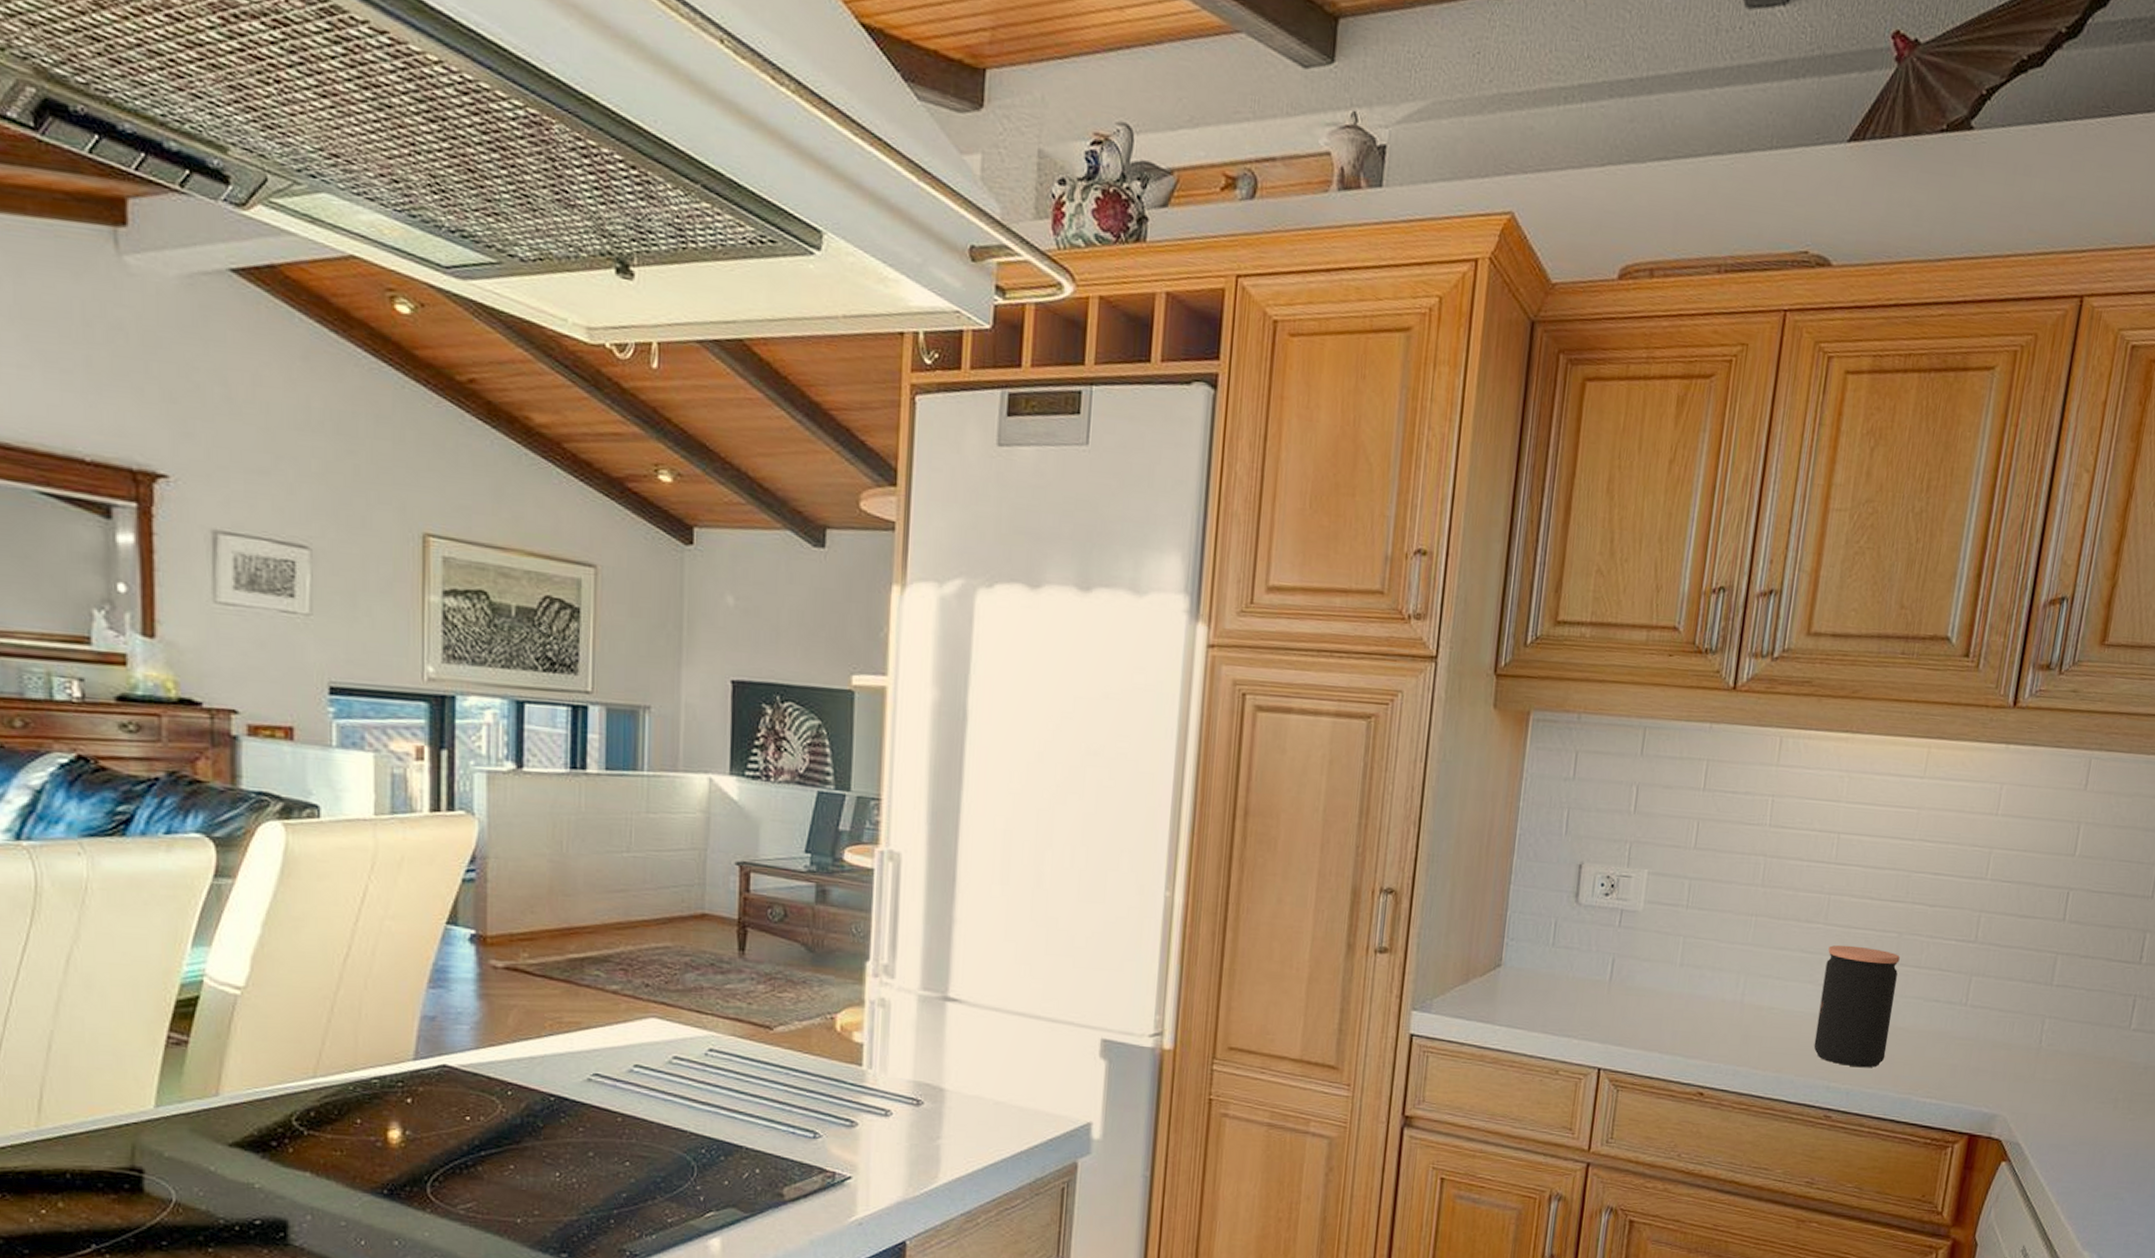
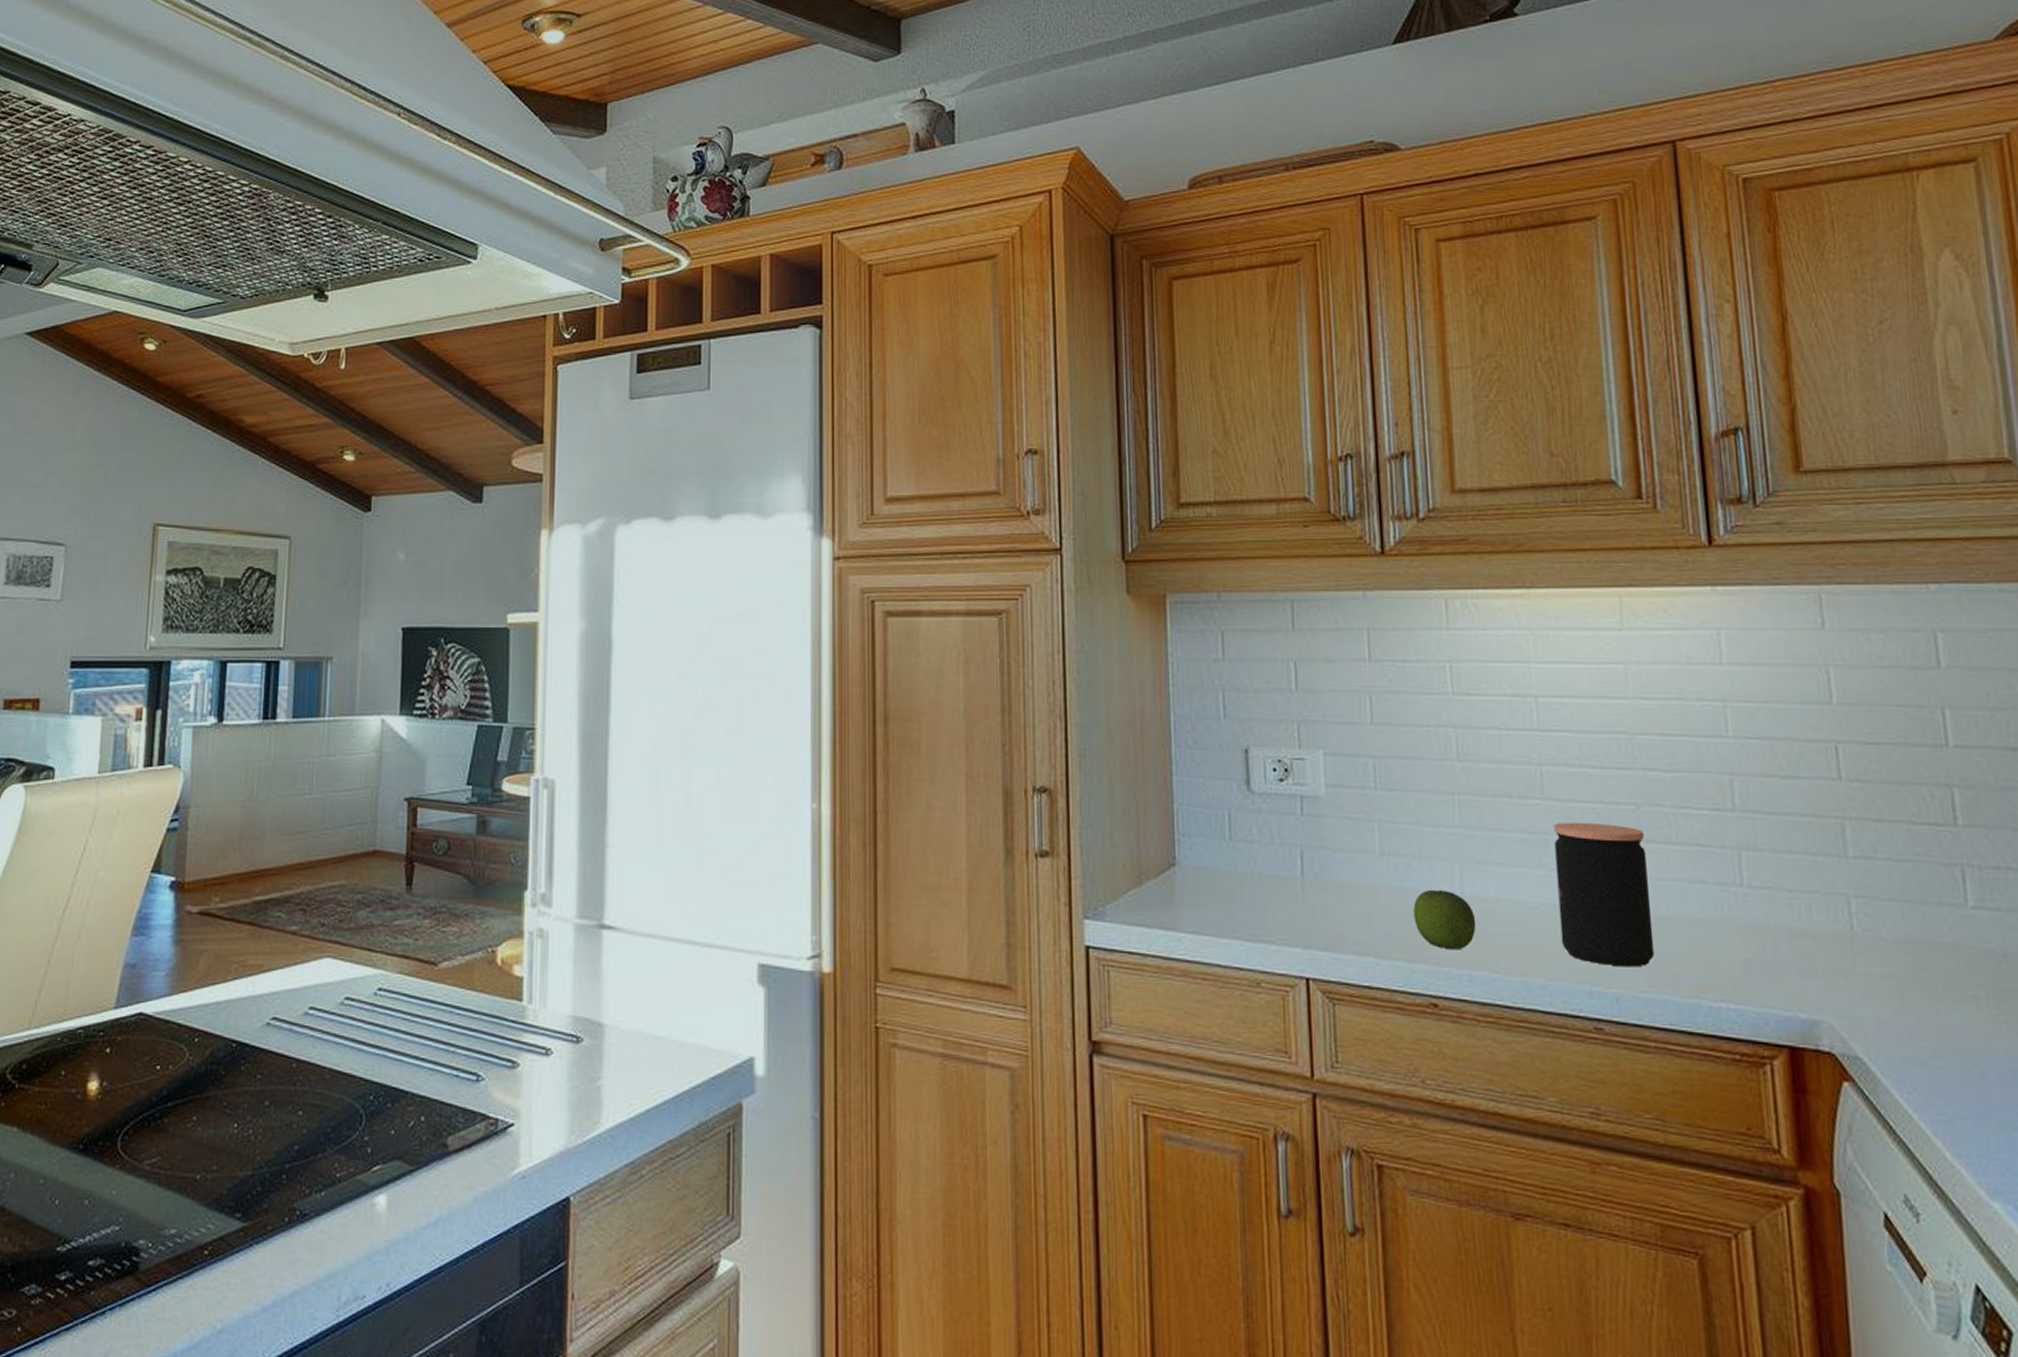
apple: none [1697,997,1749,1049] -> present [1413,889,1476,950]

